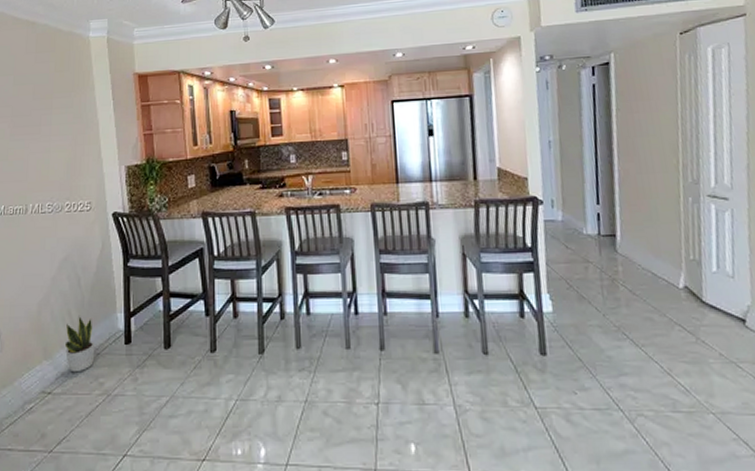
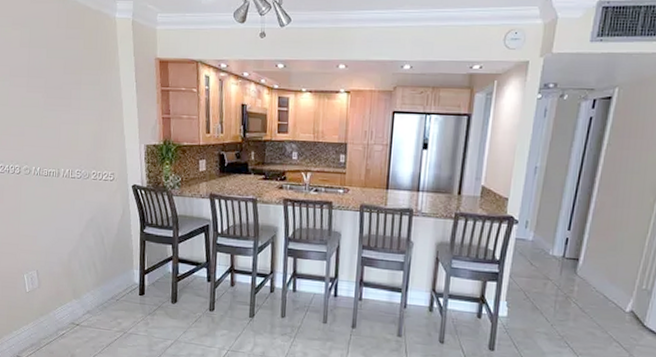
potted plant: present [64,316,95,373] -> none [90,268,115,312]

